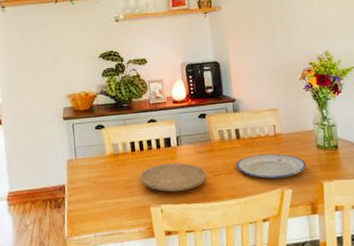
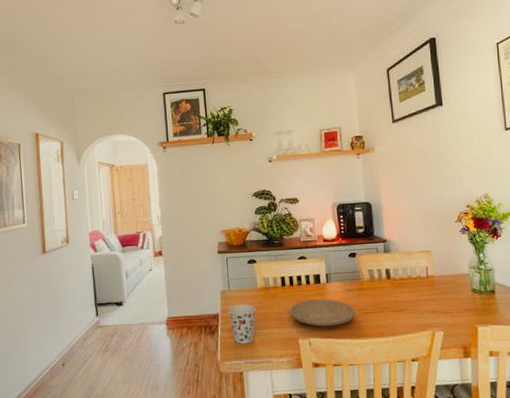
cup: none [75,173,105,216] -> present [228,304,256,344]
plate: present [236,153,307,179] -> none [385,295,460,320]

